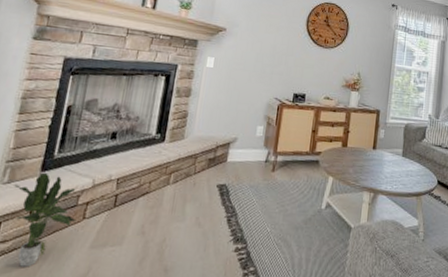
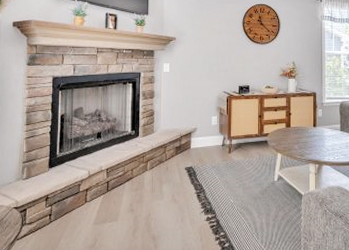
potted plant: present [14,172,78,267] -> none [31,168,82,242]

